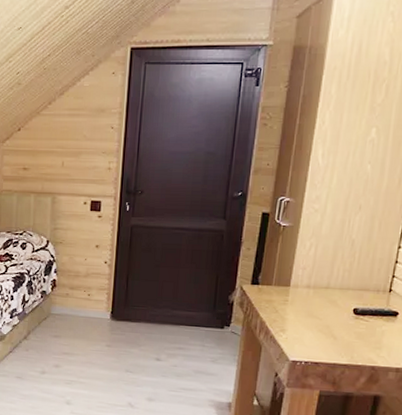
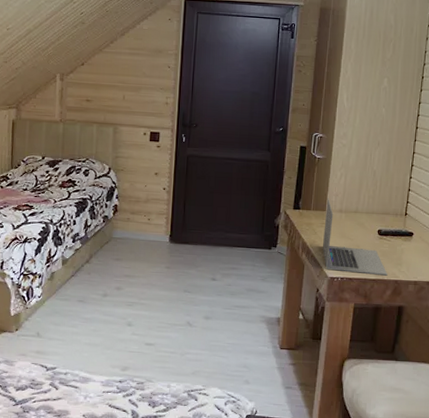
laptop: none [284,272,363,361] -> present [322,198,388,276]

